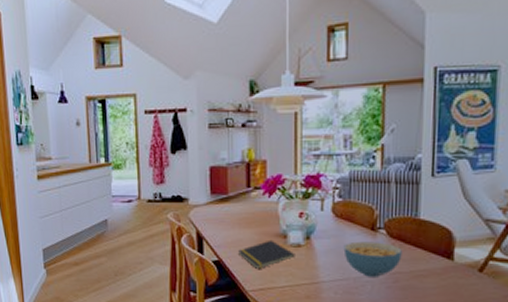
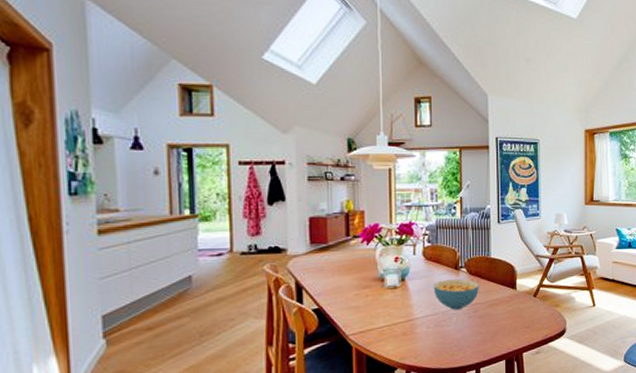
notepad: present [238,239,295,270] -> none [339,284,392,314]

